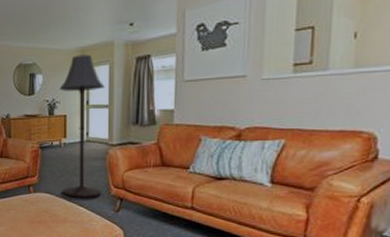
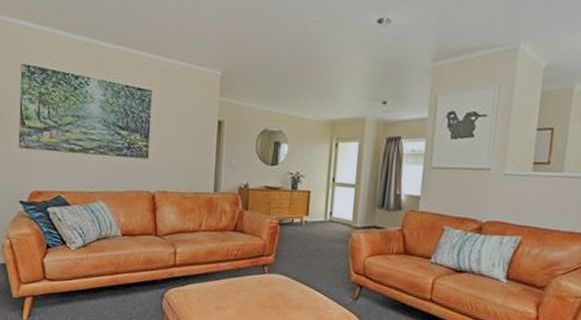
floor lamp: present [59,54,105,198] -> none [300,127,353,283]

